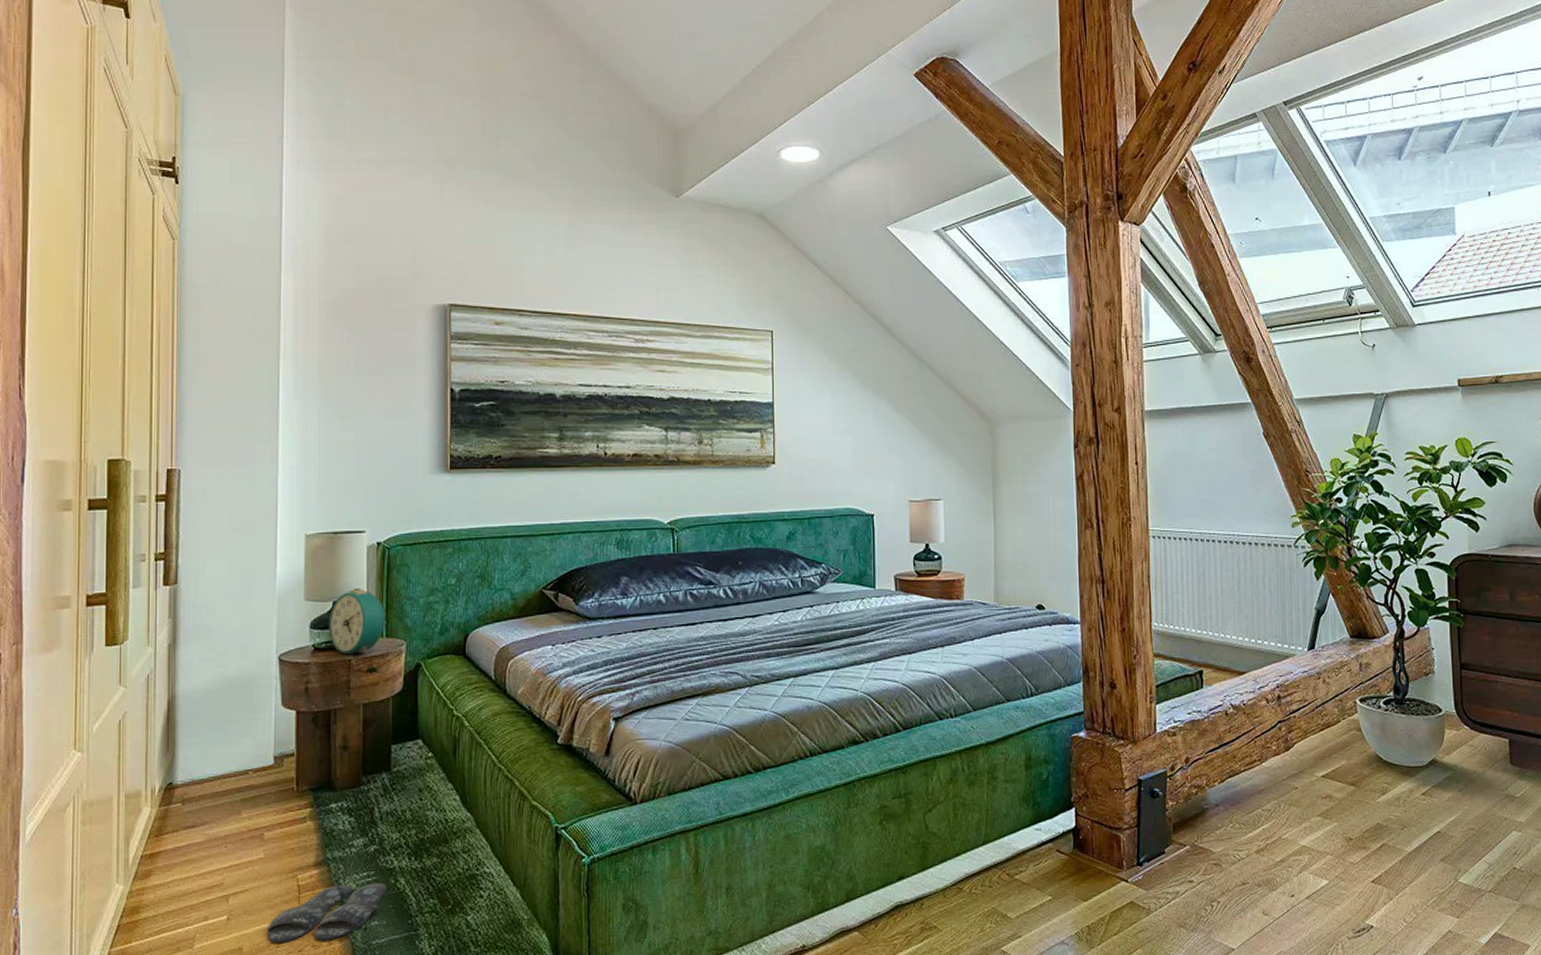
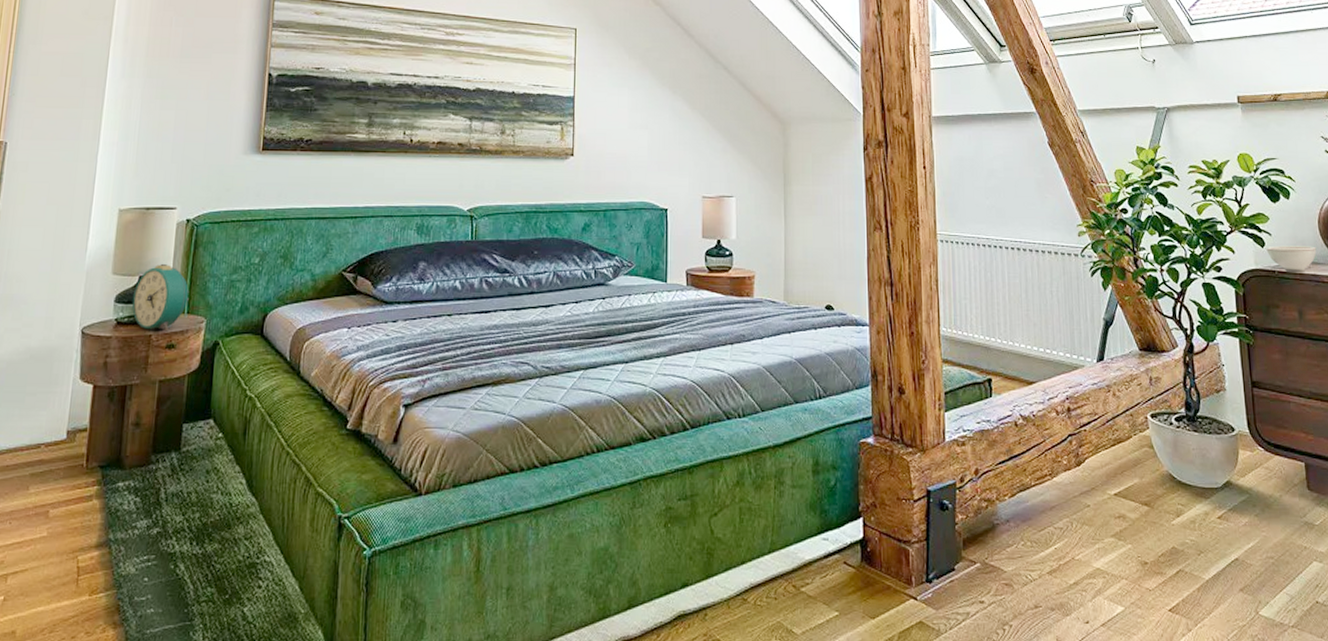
slippers: present [268,882,387,944] -> none [42,567,166,629]
bowl: none [1479,529,1531,556] -> present [1265,245,1317,273]

